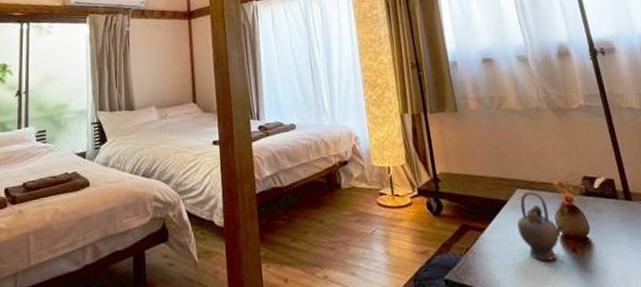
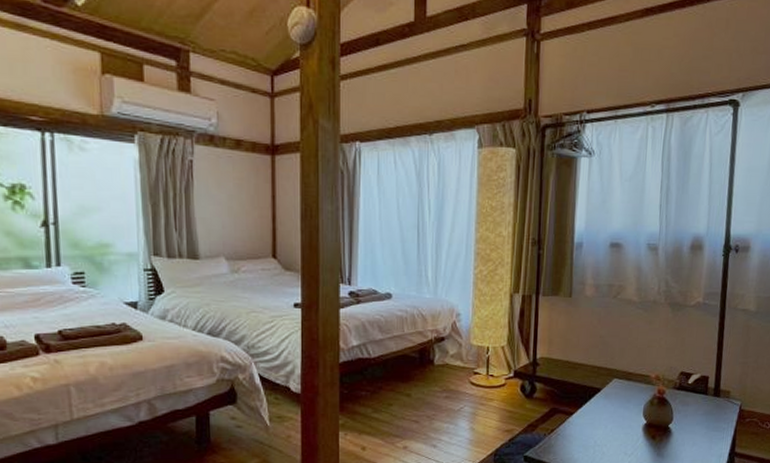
teapot: present [517,191,566,261] -> none [605,382,652,445]

